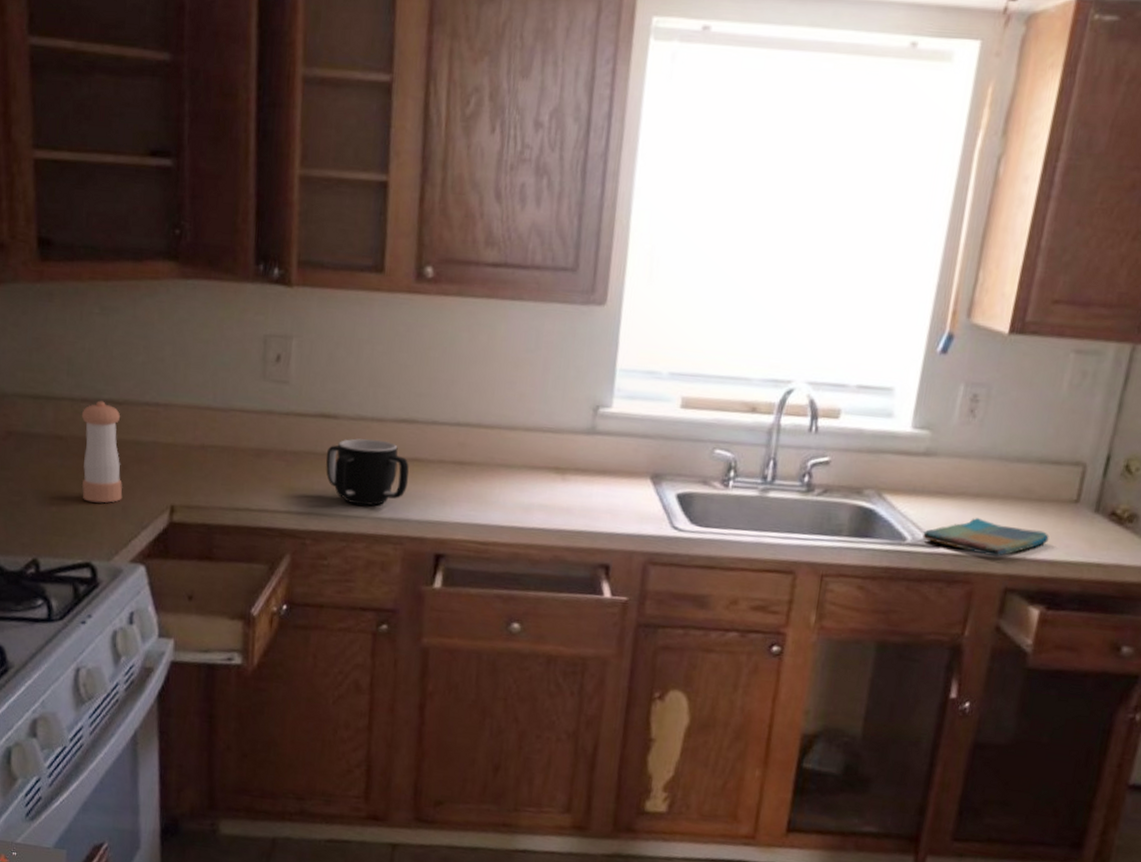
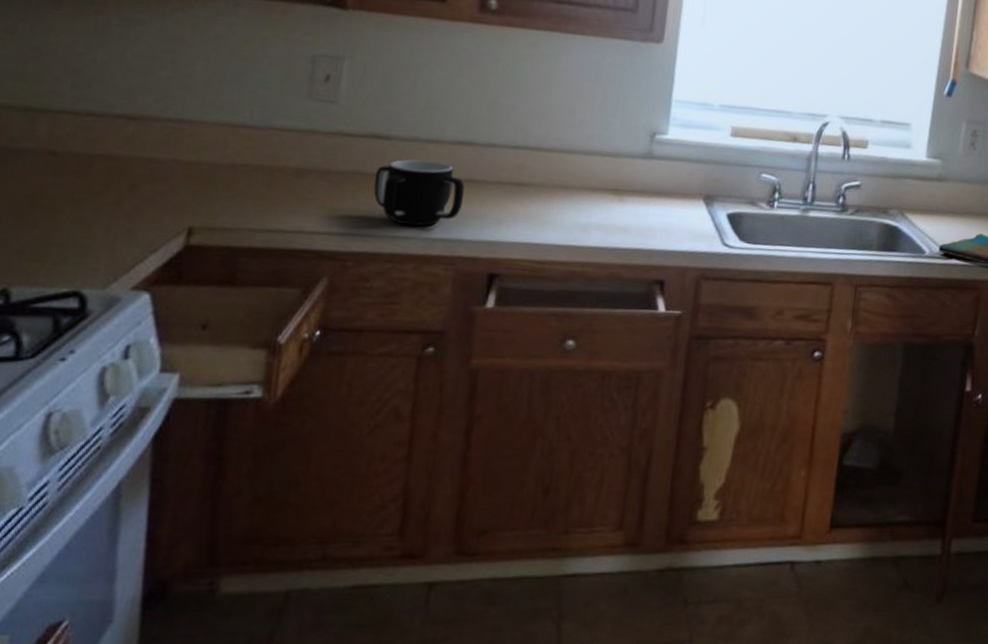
pepper shaker: present [81,400,123,503] -> none [76,115,135,225]

